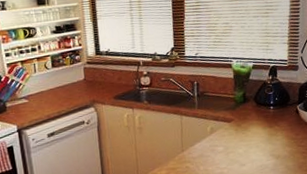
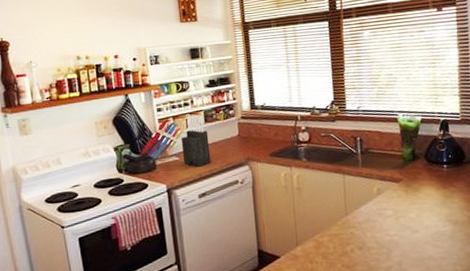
knife block: none [29,59,59,109] -> present [181,114,211,167]

